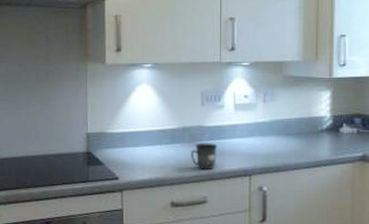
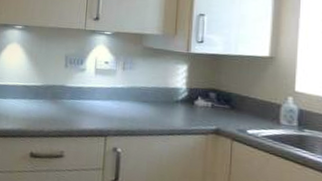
mug: present [190,142,218,169] -> none [51,101,78,127]

